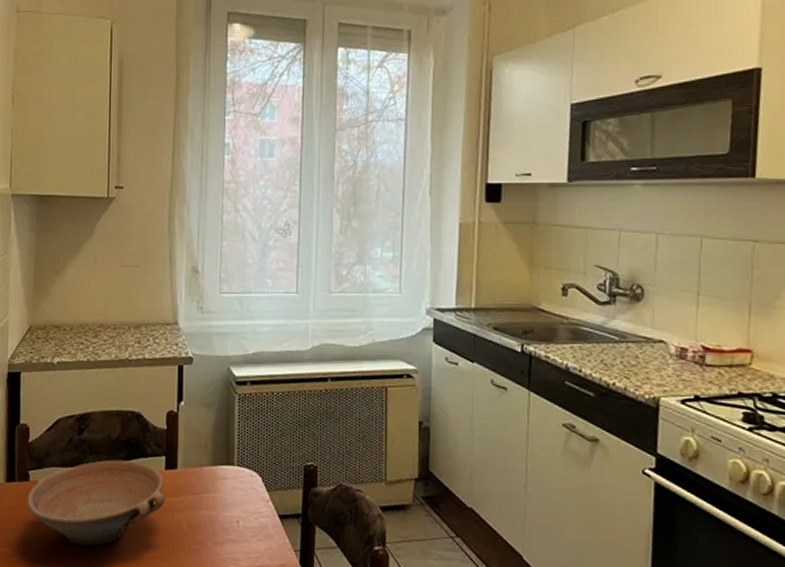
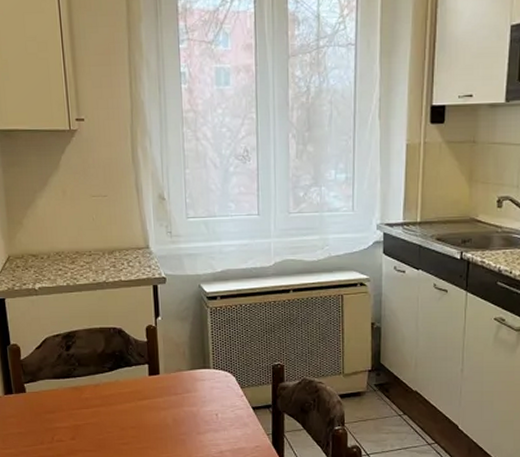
bowl: present [27,459,165,547] -> none [25,370,151,443]

